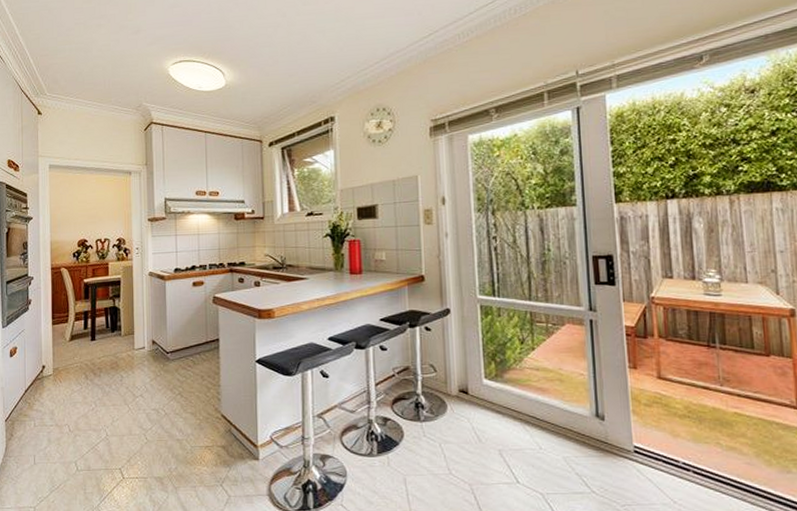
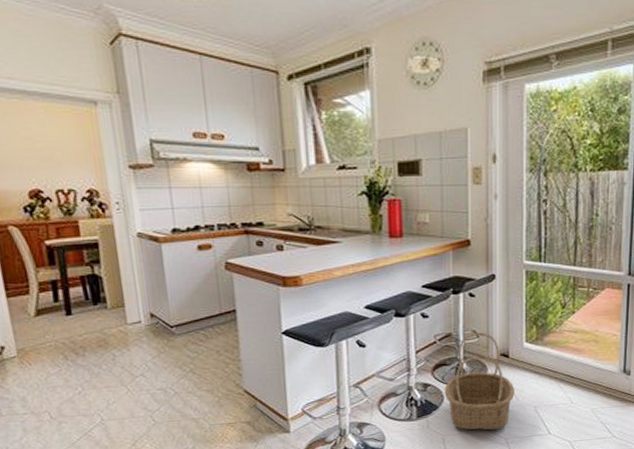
basket: none [404,366,477,473] -> present [444,332,515,430]

